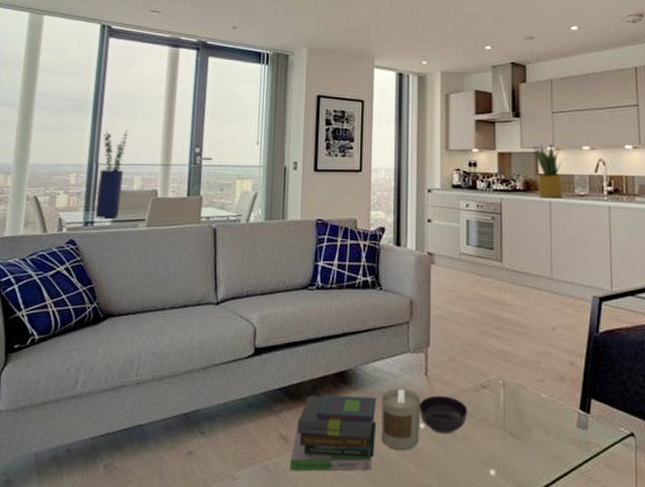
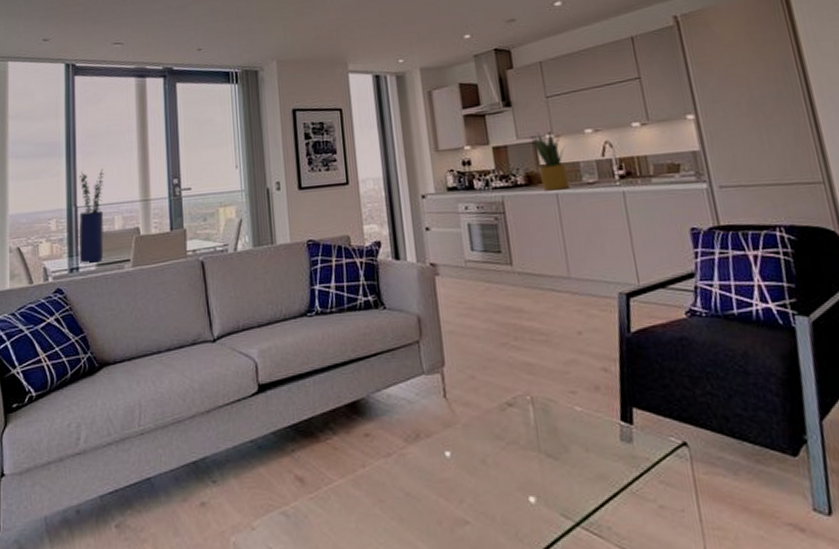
books: present [289,394,377,471] -> none [309,426,400,515]
candle: present [381,388,421,450] -> none [399,415,447,483]
bowl: present [419,395,468,435] -> none [442,418,497,462]

